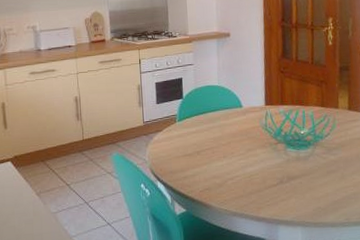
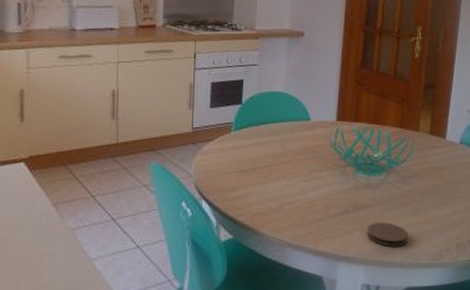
coaster: none [300,189,338,210] -> present [366,223,408,247]

